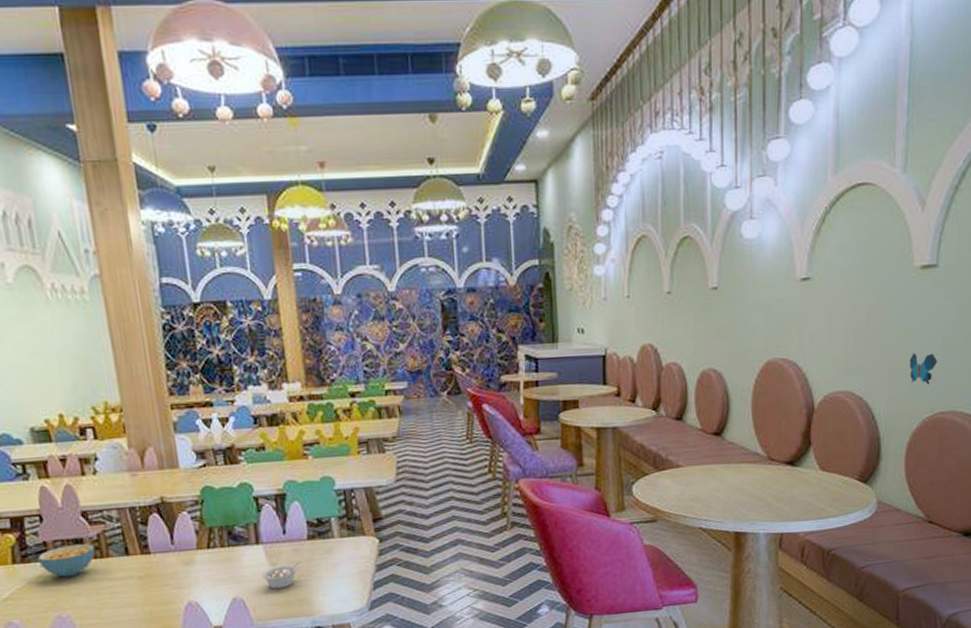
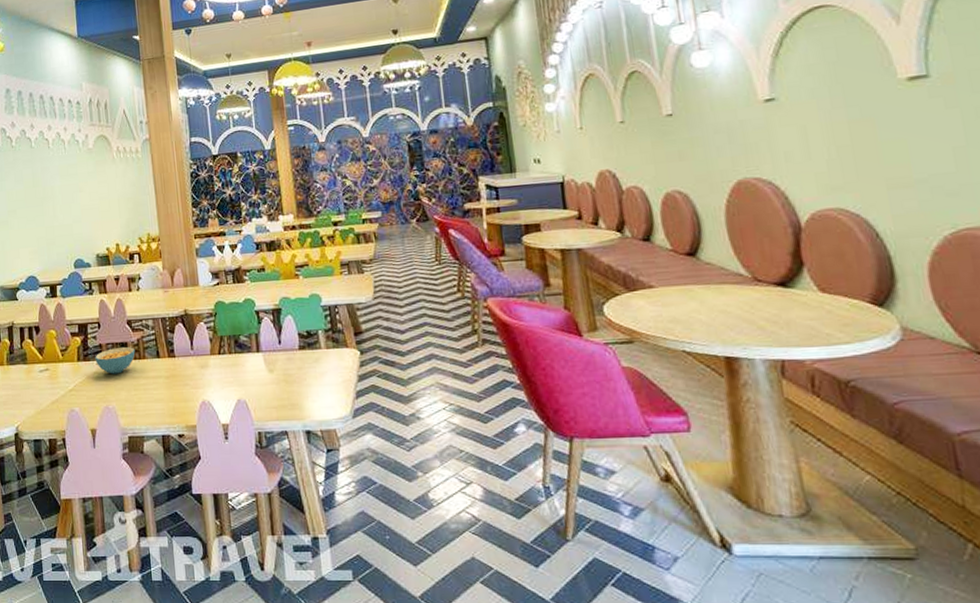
legume: present [262,562,301,590] -> none [261,369,294,394]
decorative butterfly: present [909,353,938,385] -> none [912,165,951,200]

